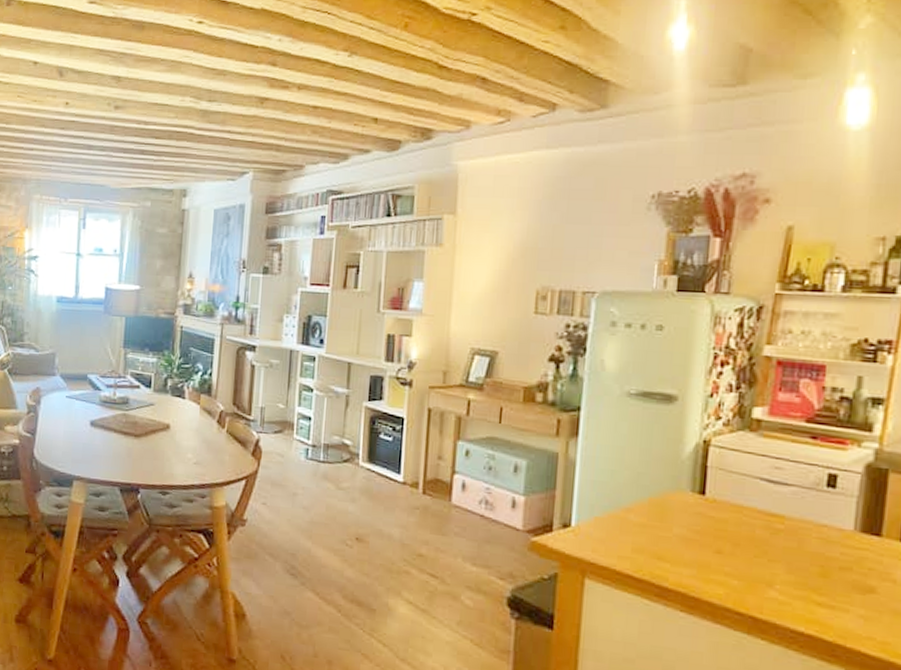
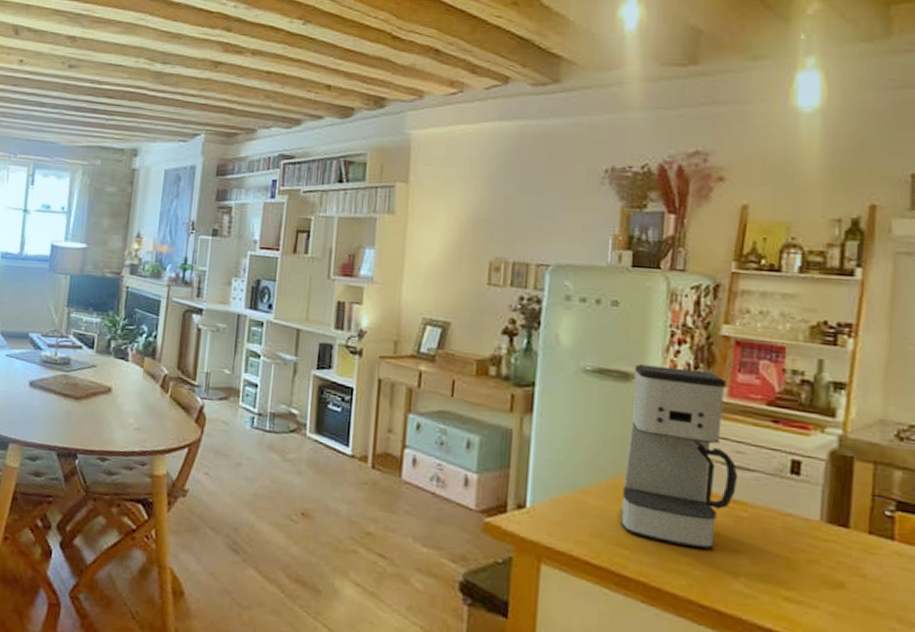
coffee maker: none [662,386,775,561] -> present [621,364,737,550]

